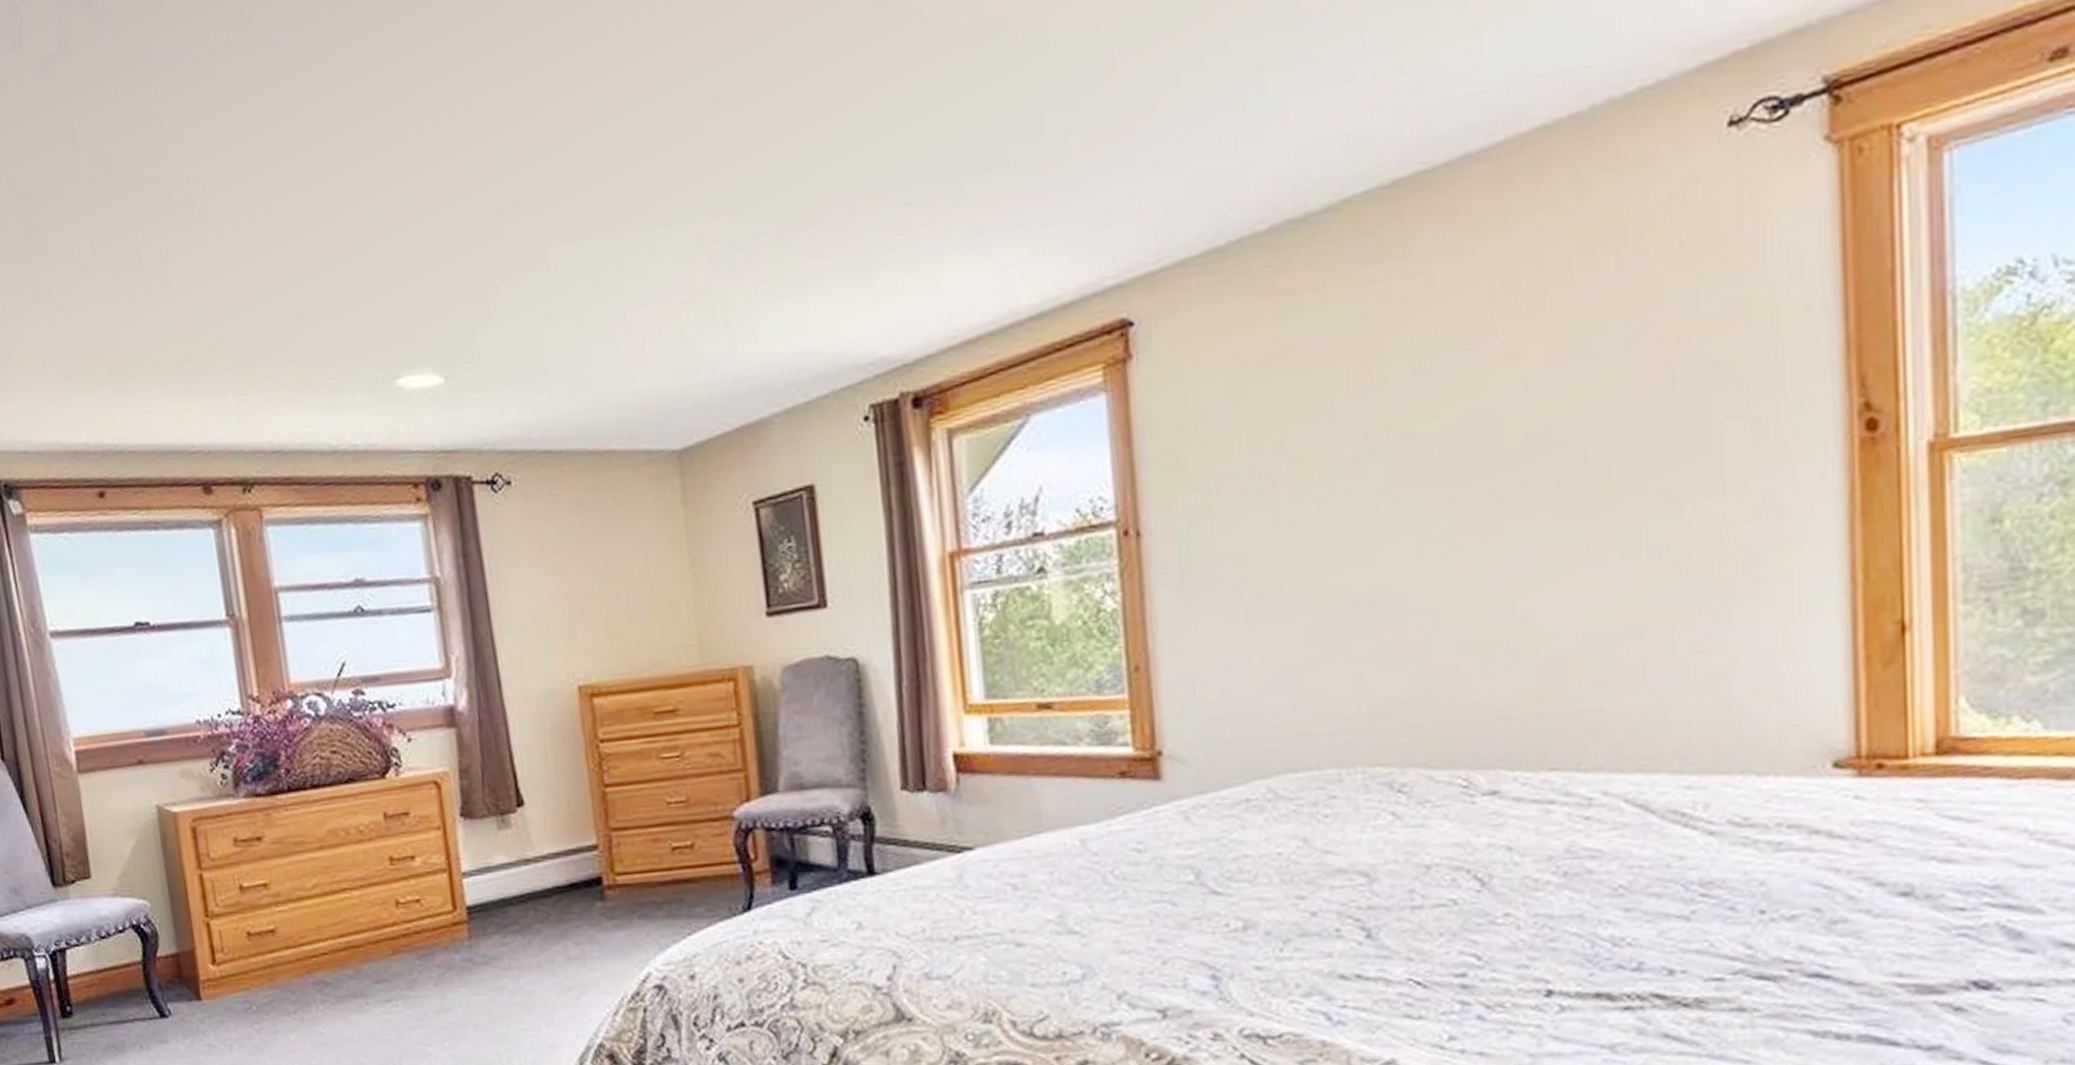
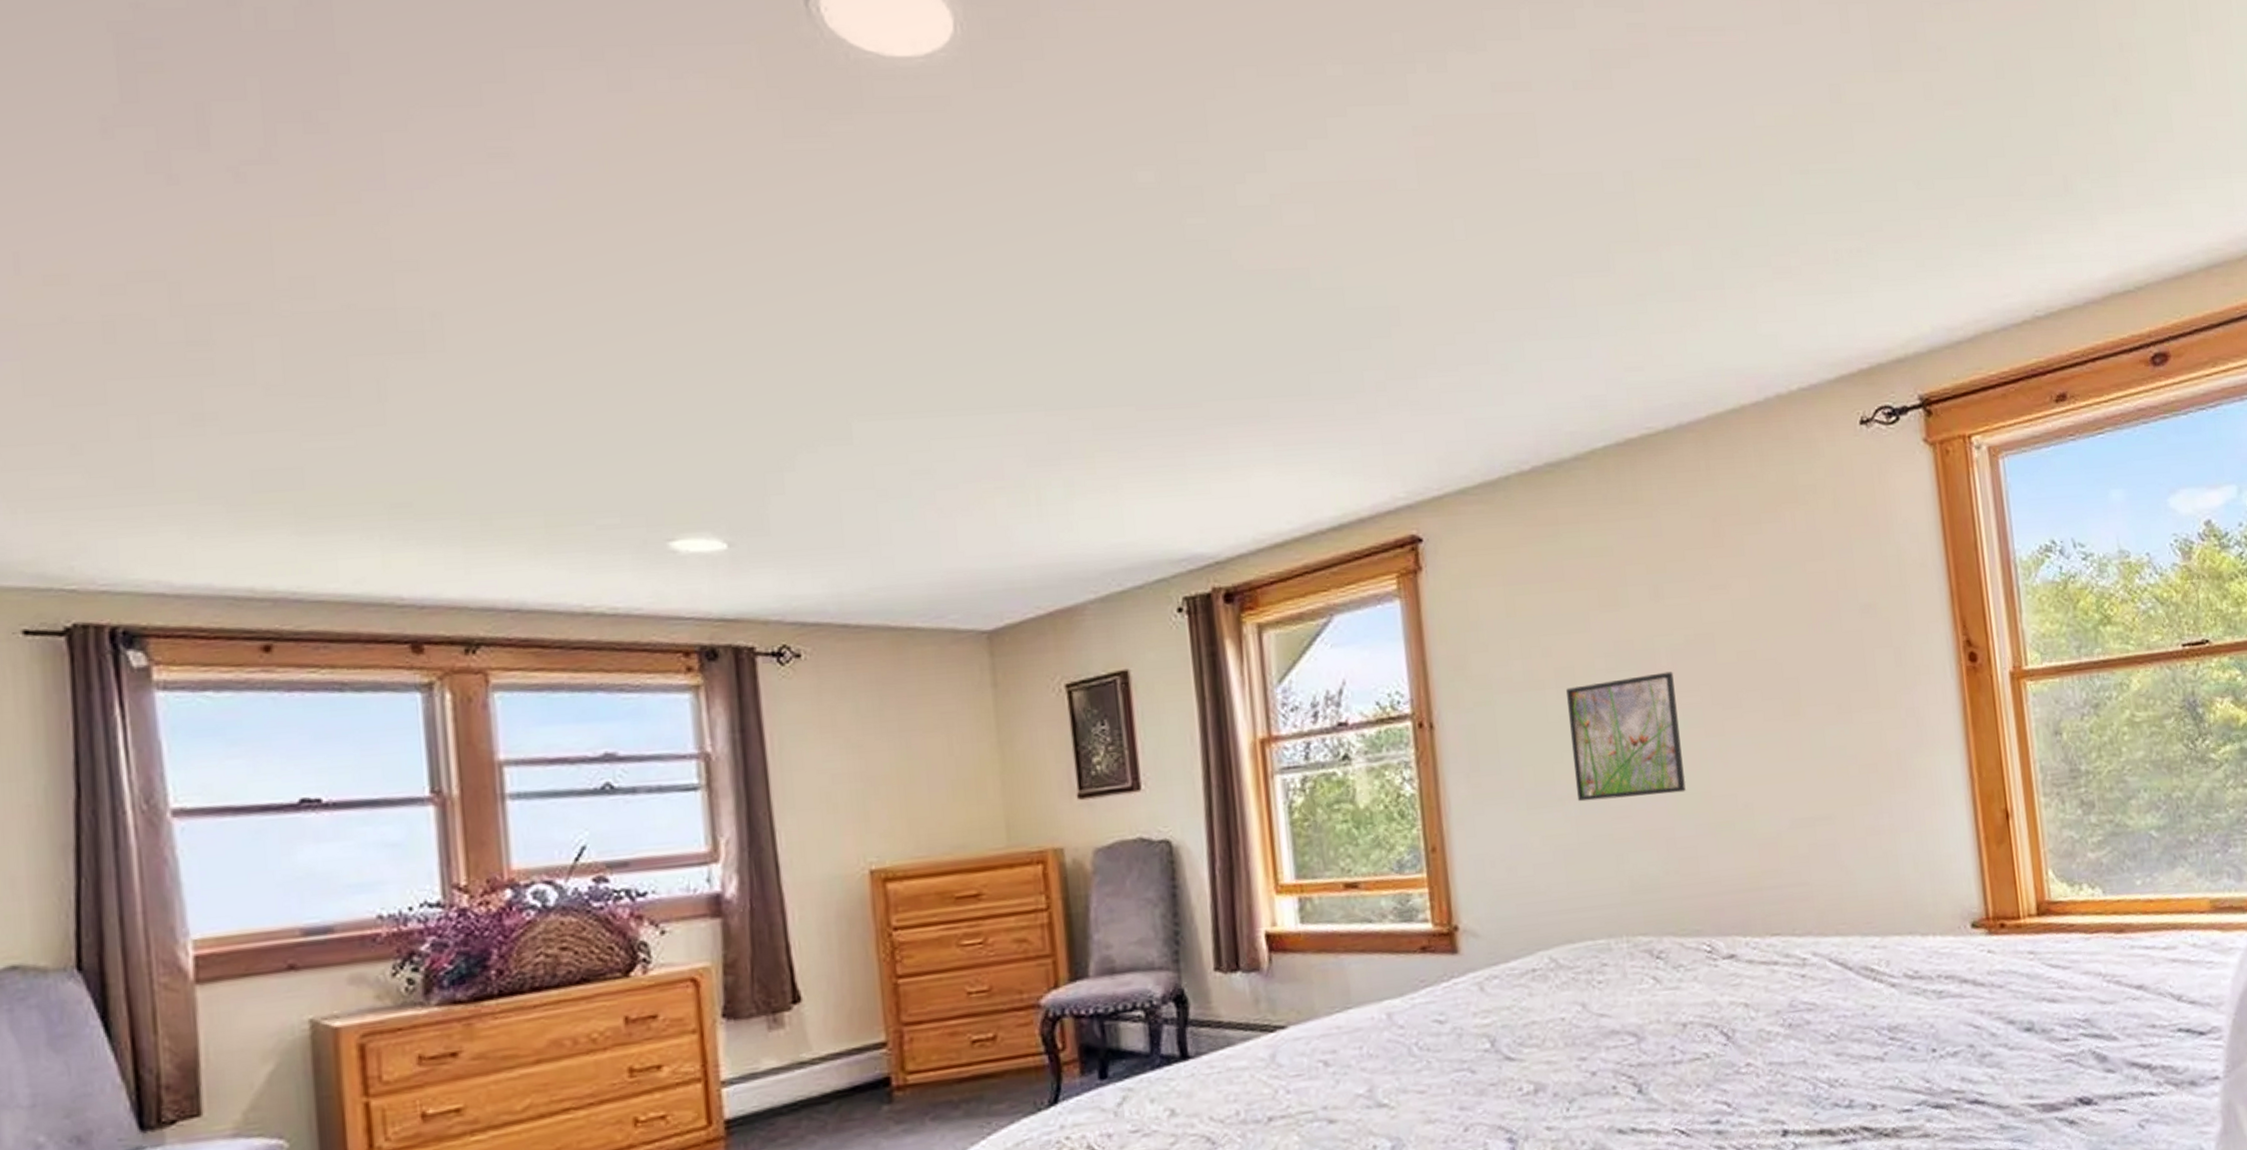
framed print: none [1301,461,1447,616] -> present [1566,671,1686,802]

